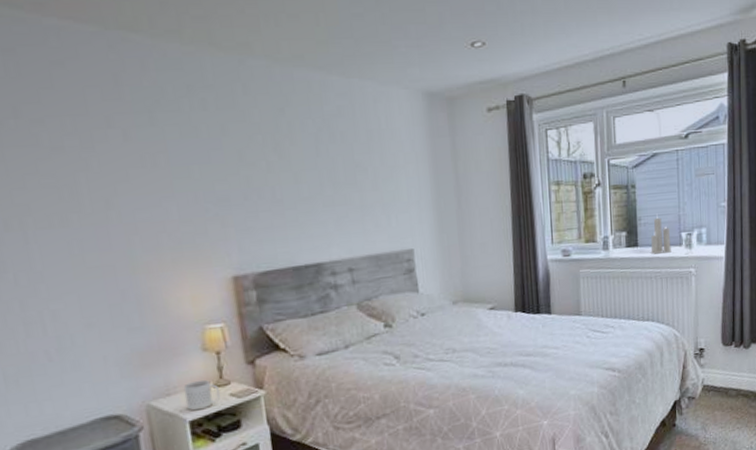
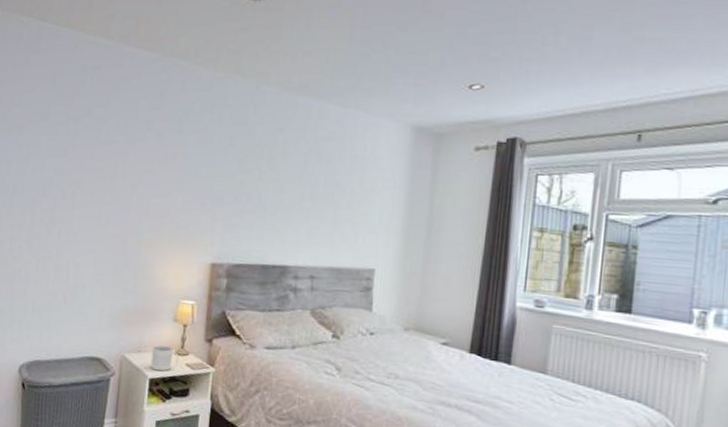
candle: present [650,213,671,255] -> none [647,281,677,329]

